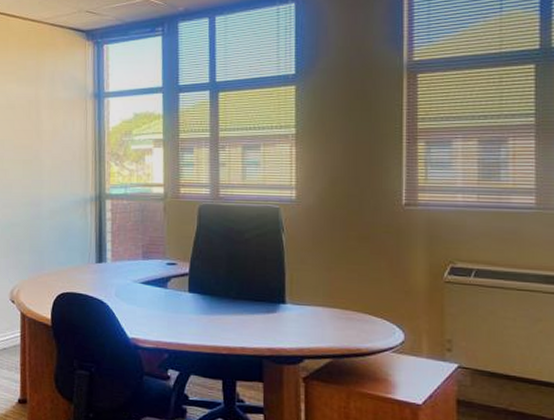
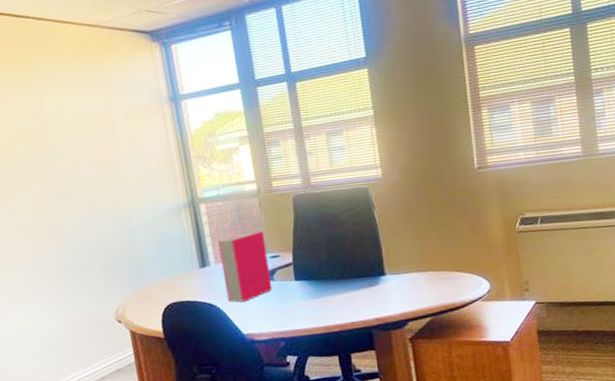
hardback book: none [117,234,165,305] -> present [217,230,273,303]

